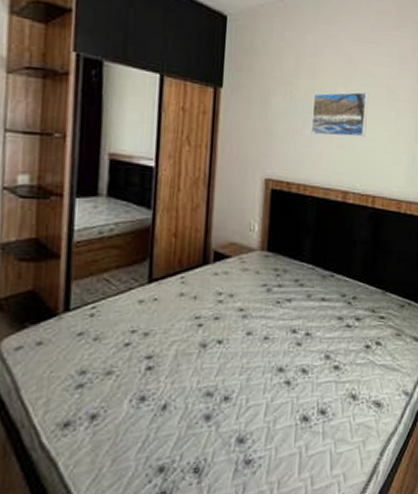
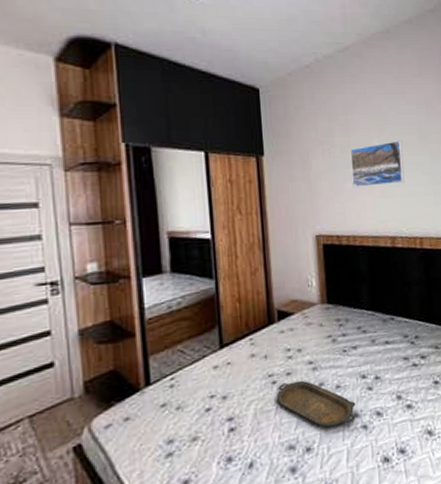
serving tray: none [201,326,282,379] -> present [277,380,356,428]

